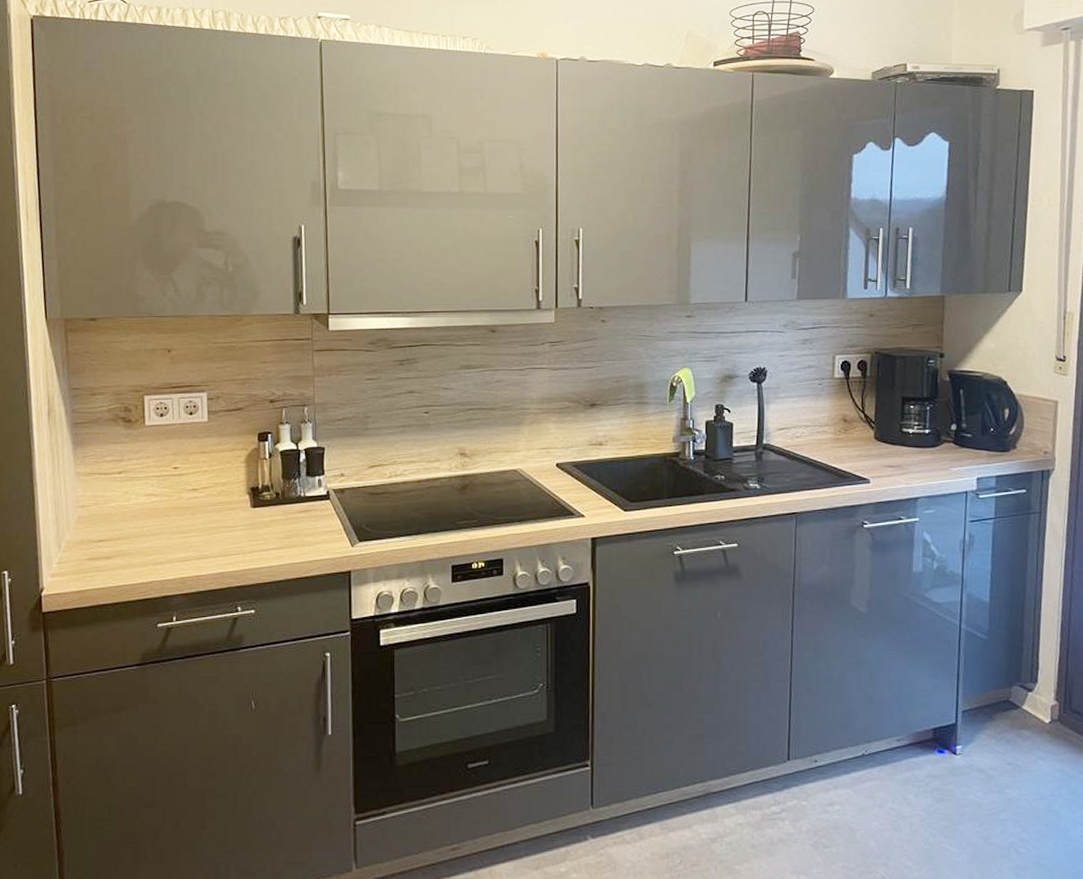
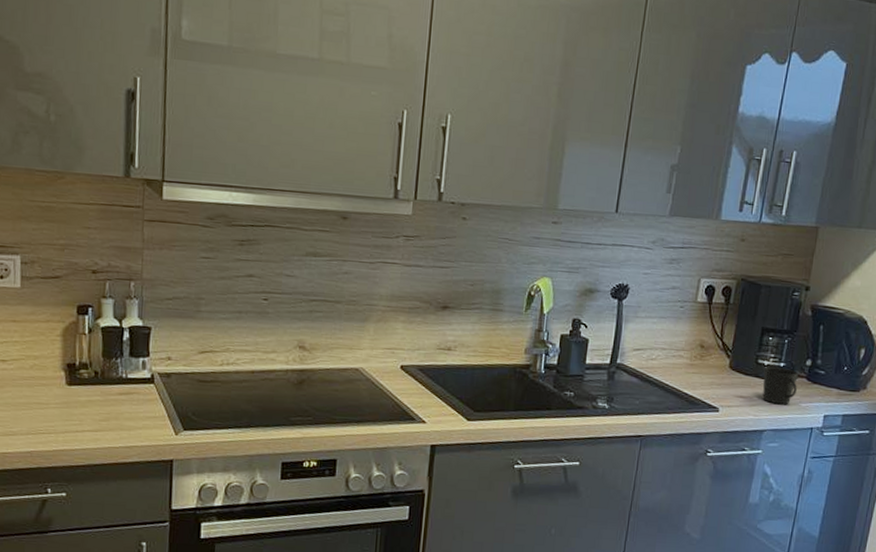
cup: none [909,433,946,471] -> present [762,366,798,405]

